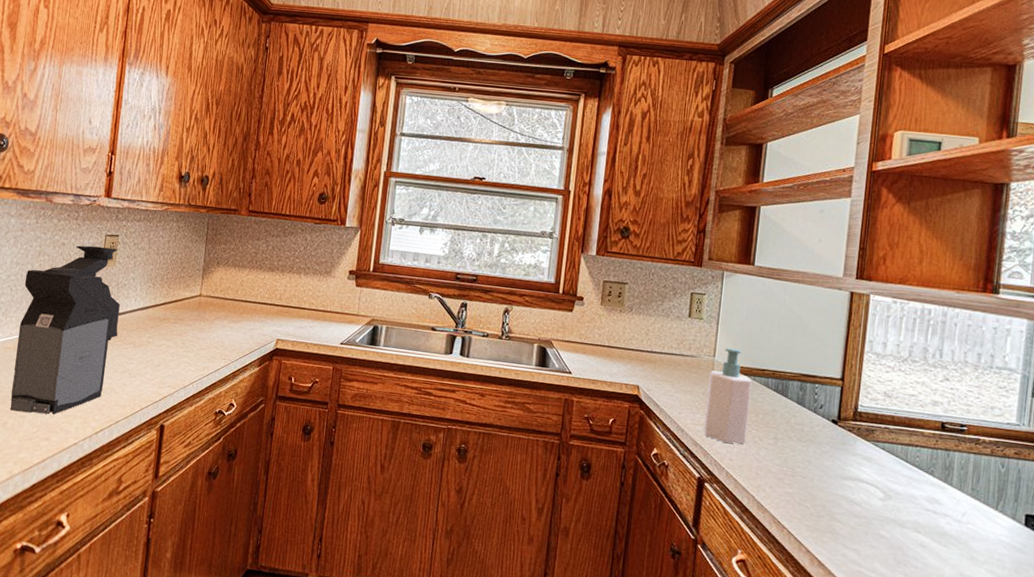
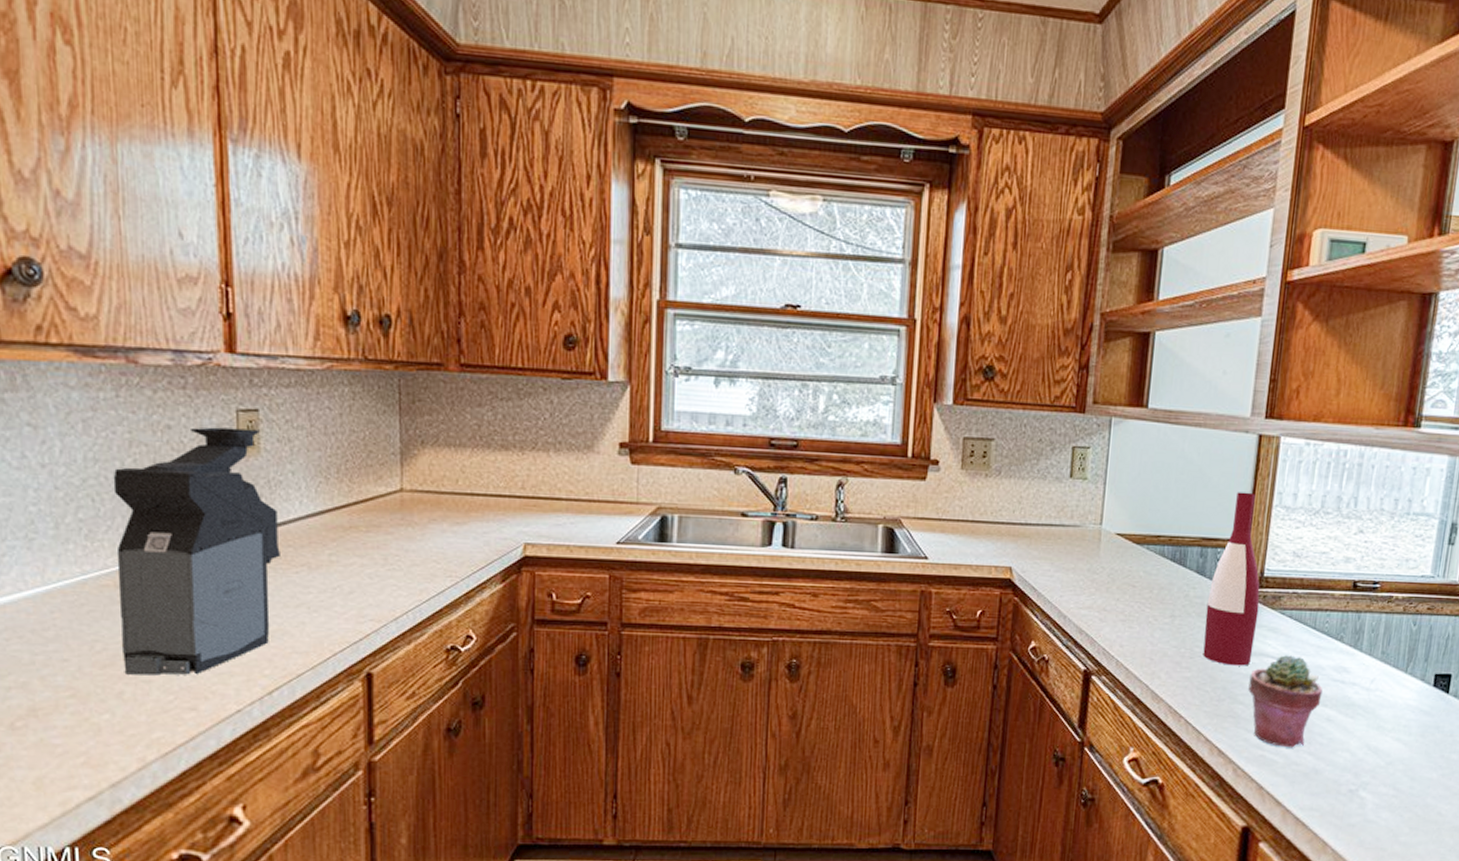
soap bottle: present [703,348,753,444] -> none [1089,513,1146,627]
wine bottle: none [803,338,854,488] -> present [1203,492,1260,666]
potted succulent: none [845,482,916,568] -> present [1248,655,1323,748]

